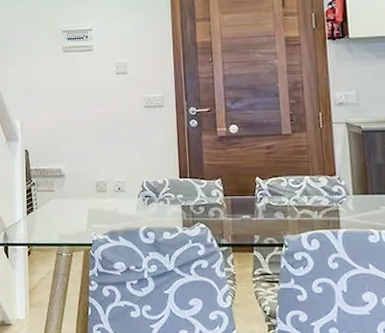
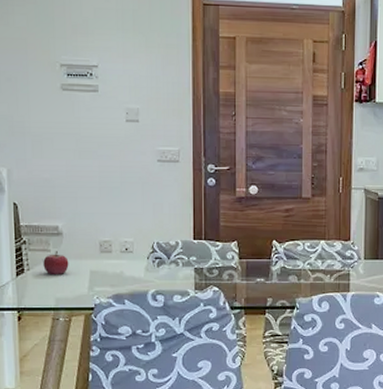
fruit: none [49,191,70,213] -> present [43,251,69,274]

